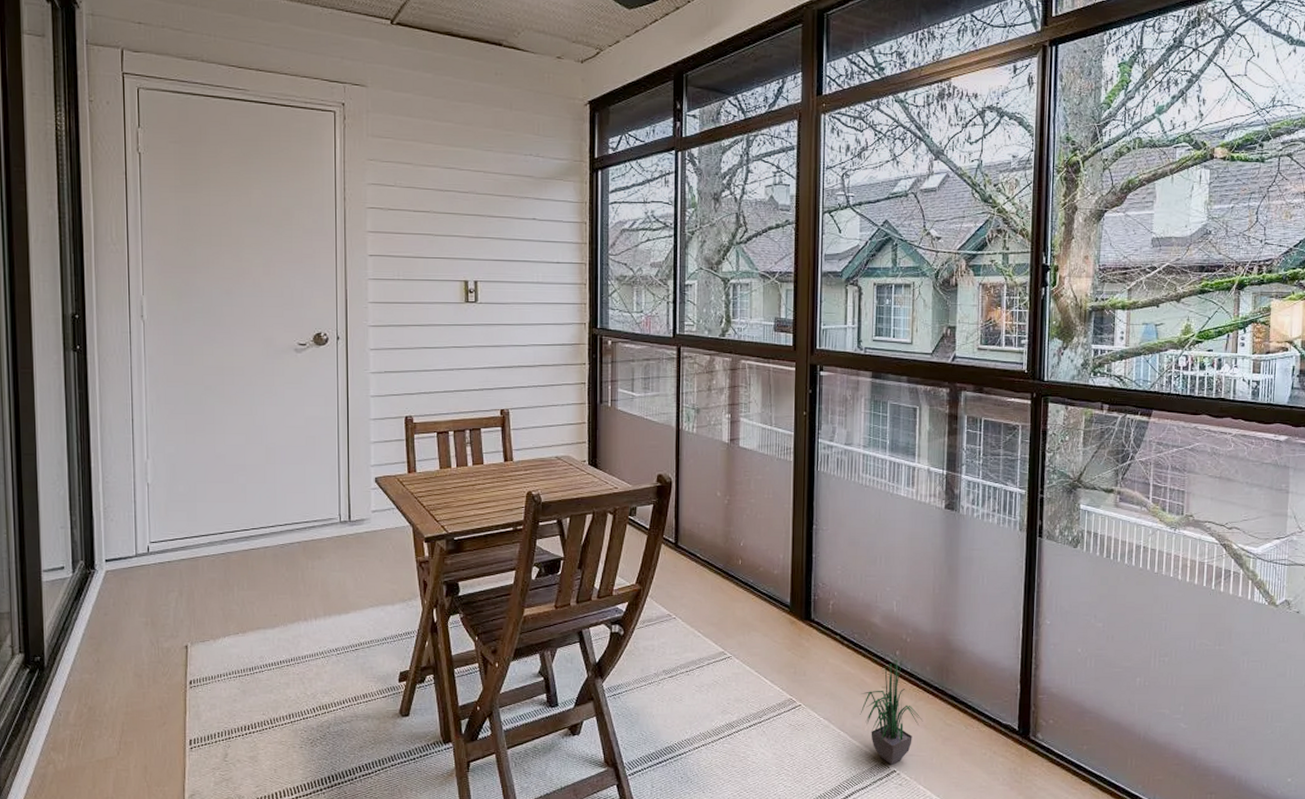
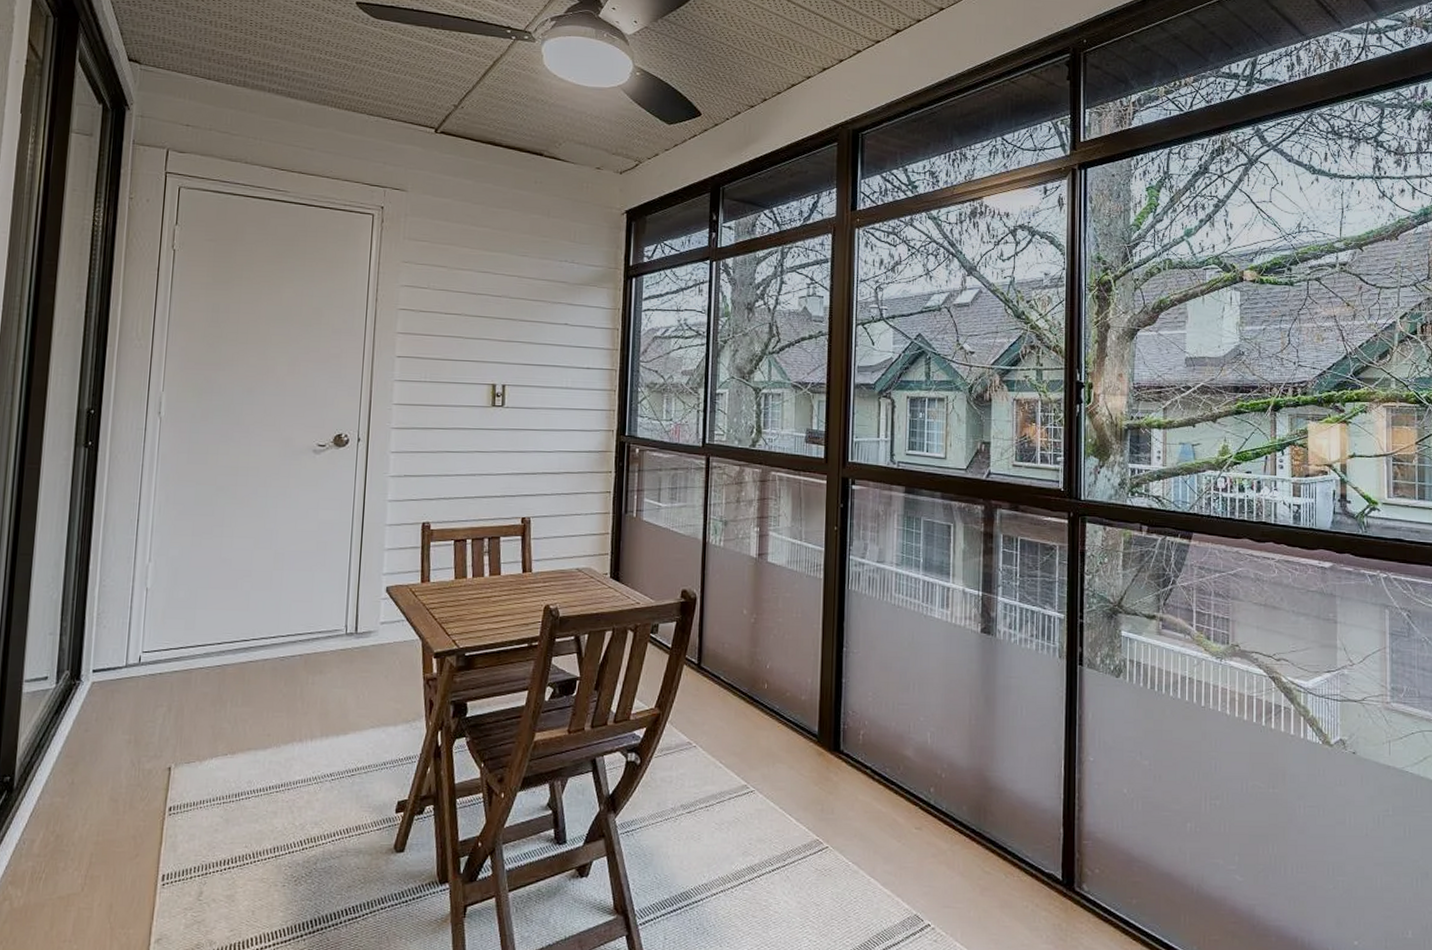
potted plant: present [860,653,923,765] -> none [891,790,960,918]

